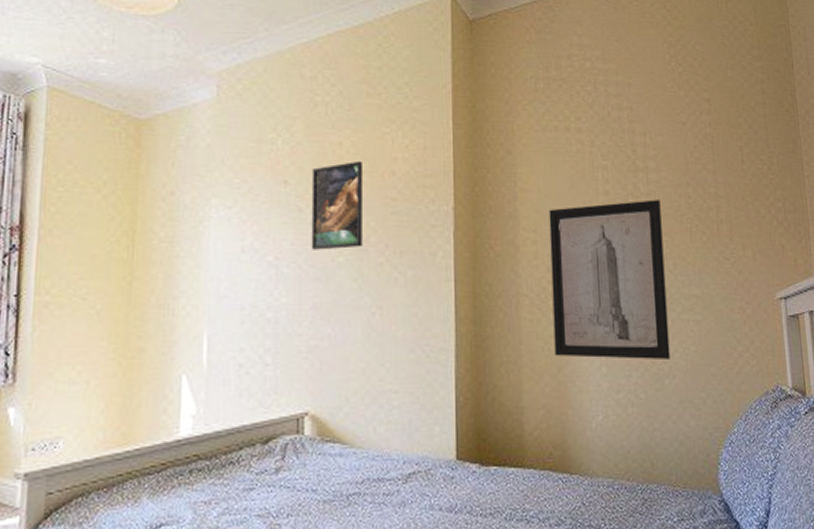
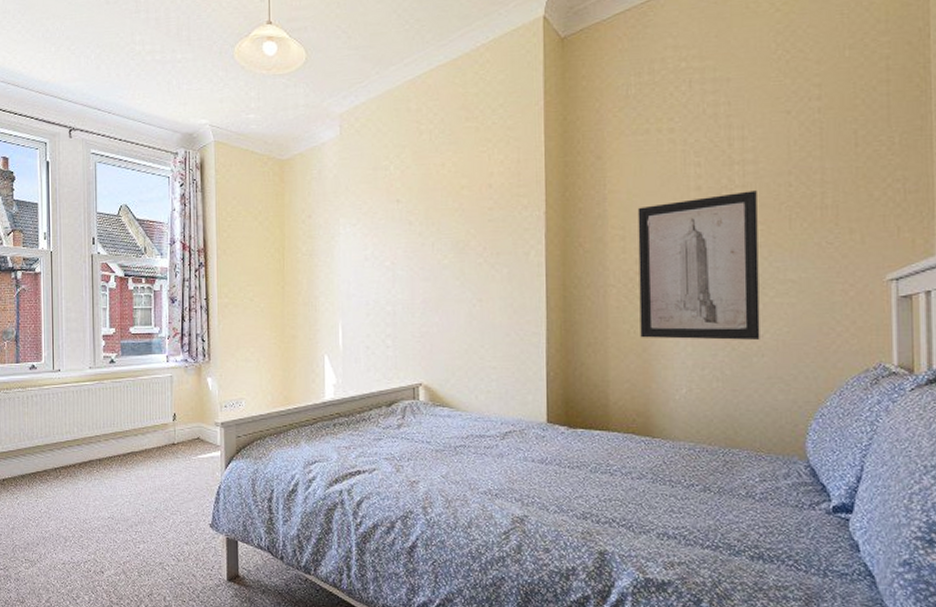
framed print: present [311,160,362,250] -> none [419,177,464,255]

